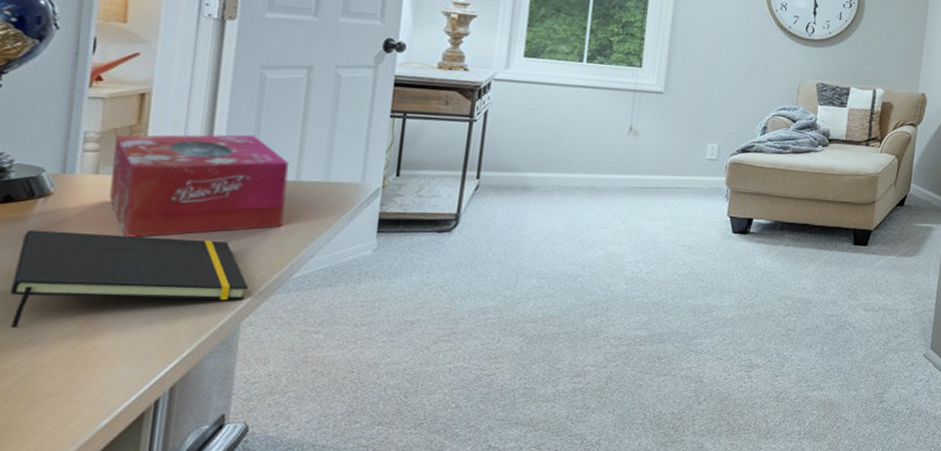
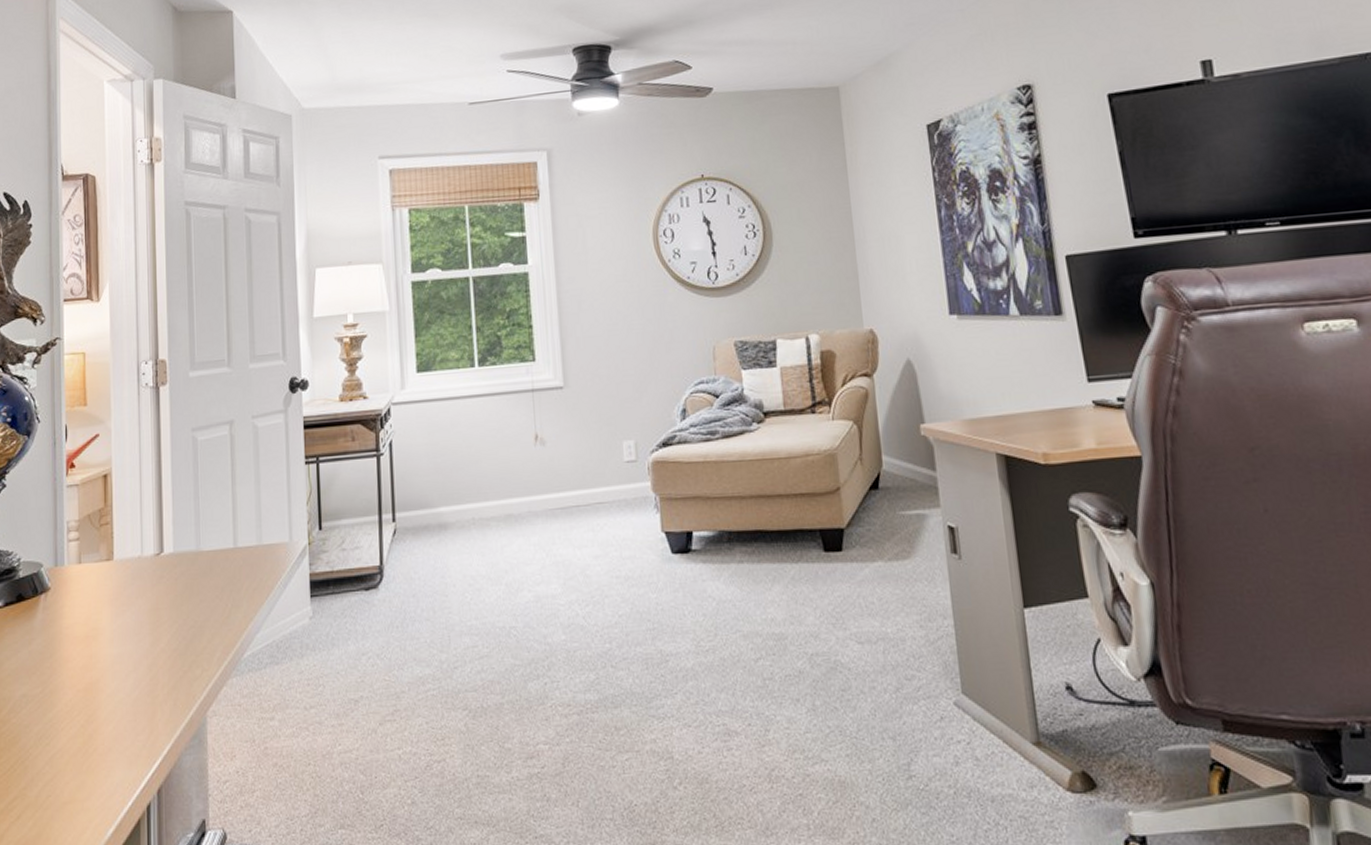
notepad: present [9,229,248,329] -> none [29,622,208,733]
tissue box: present [109,134,289,238] -> none [90,503,228,627]

